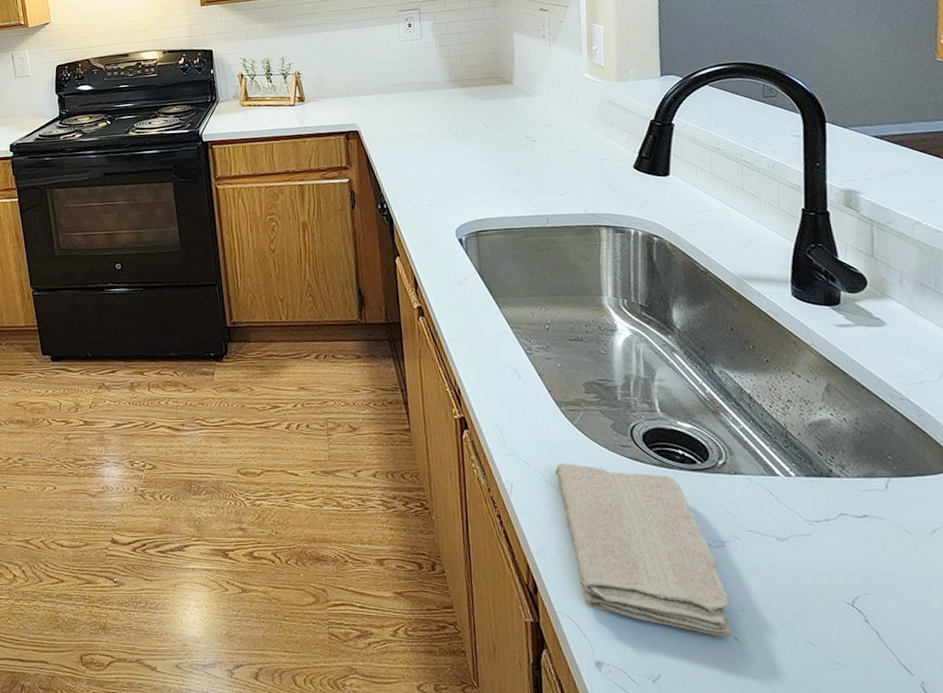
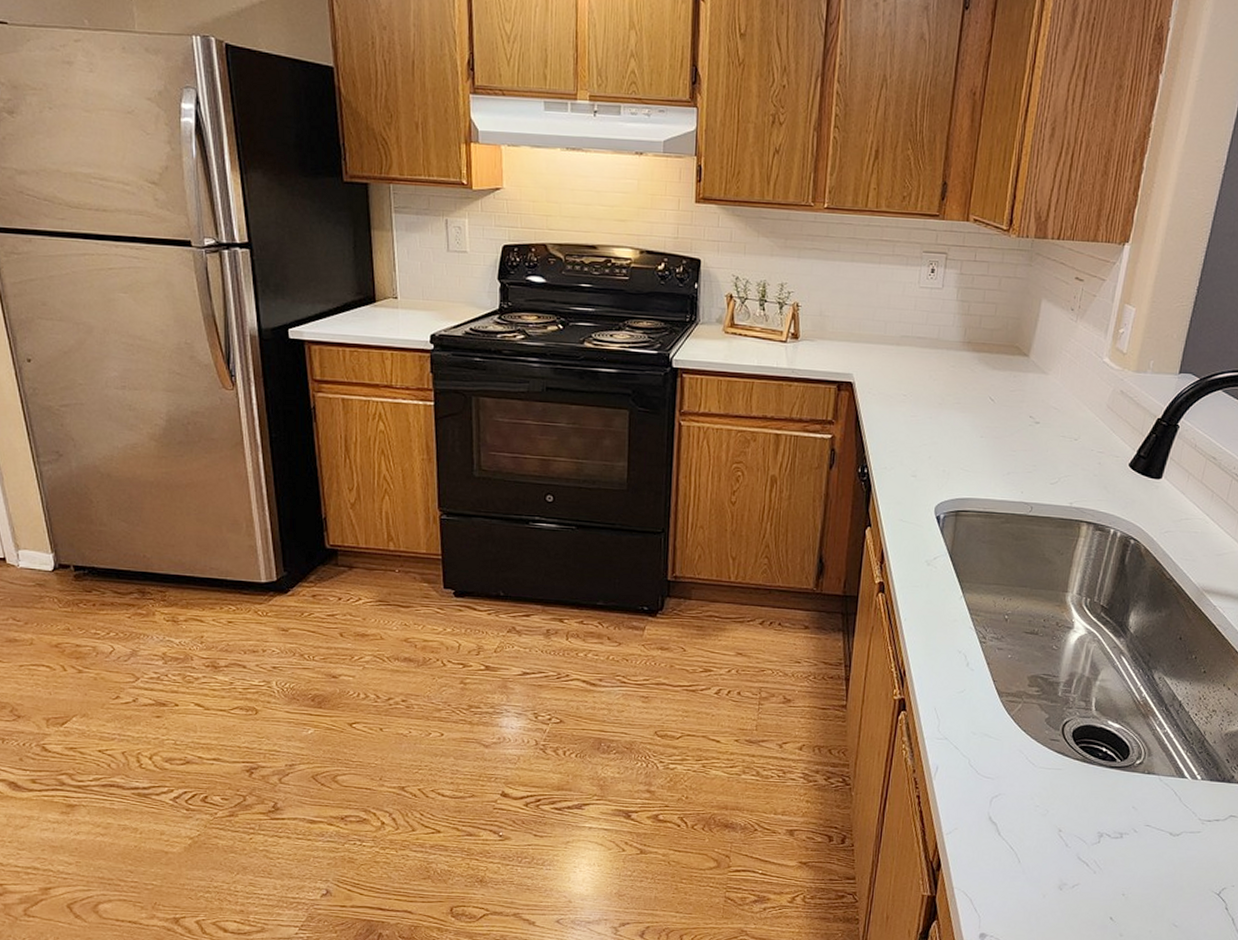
washcloth: present [554,463,732,636] -> none [981,751,1115,916]

